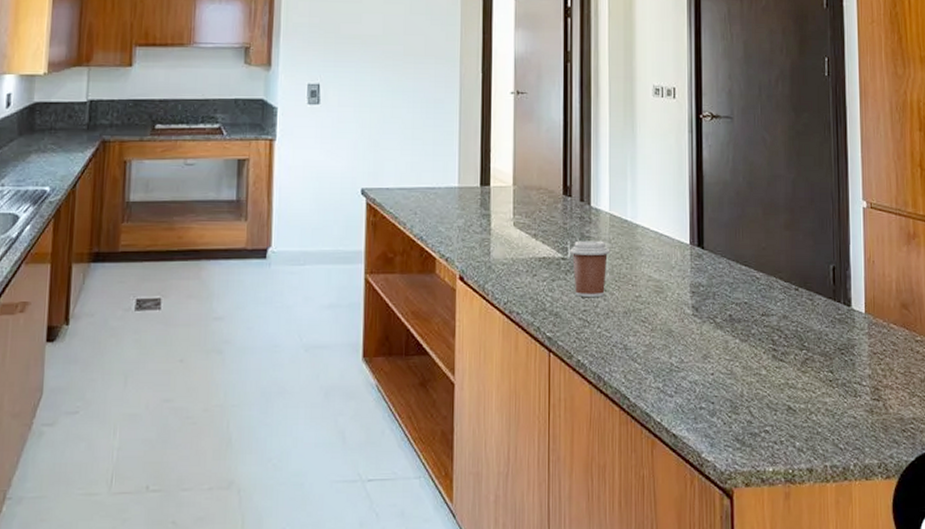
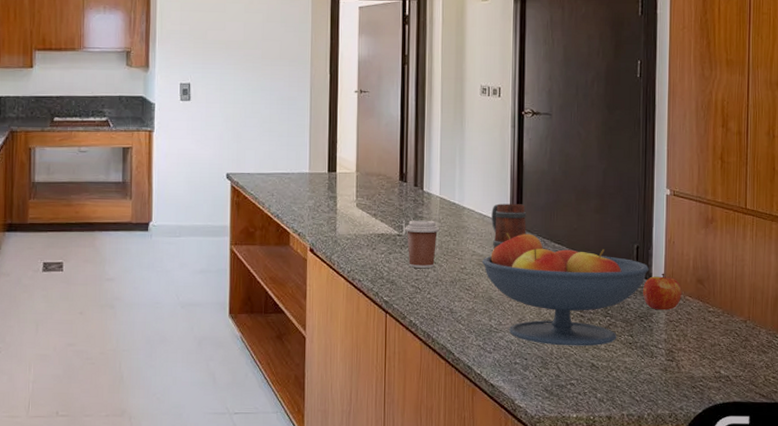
fruit bowl: none [660,253,848,386] -> present [482,232,649,346]
mug: none [669,220,709,273] -> present [491,203,527,249]
apple: none [842,297,885,341] -> present [643,273,682,311]

